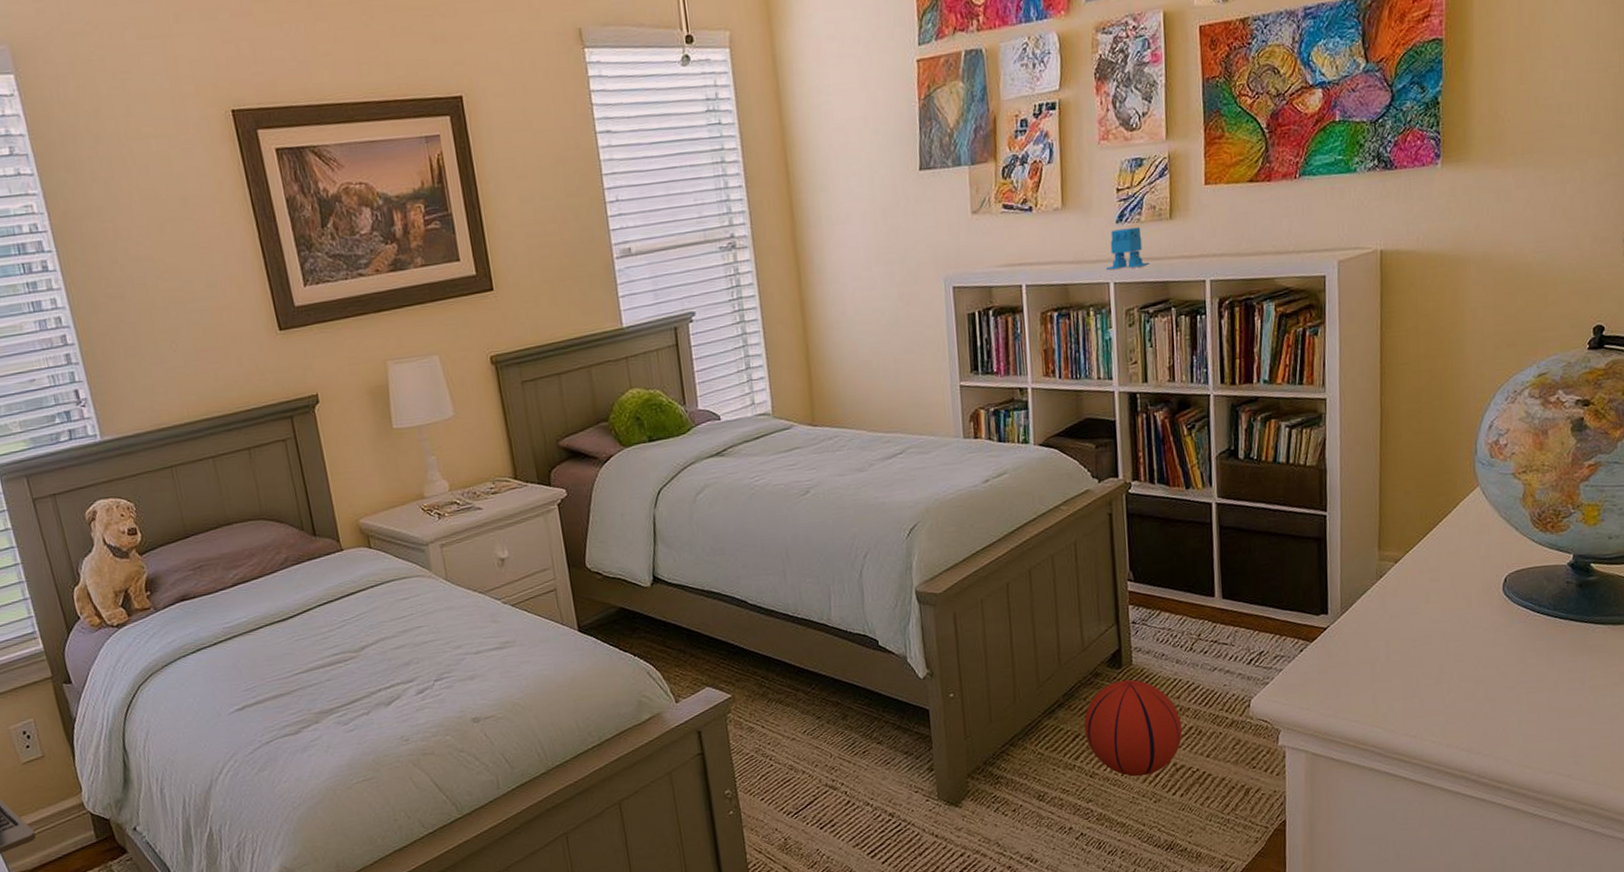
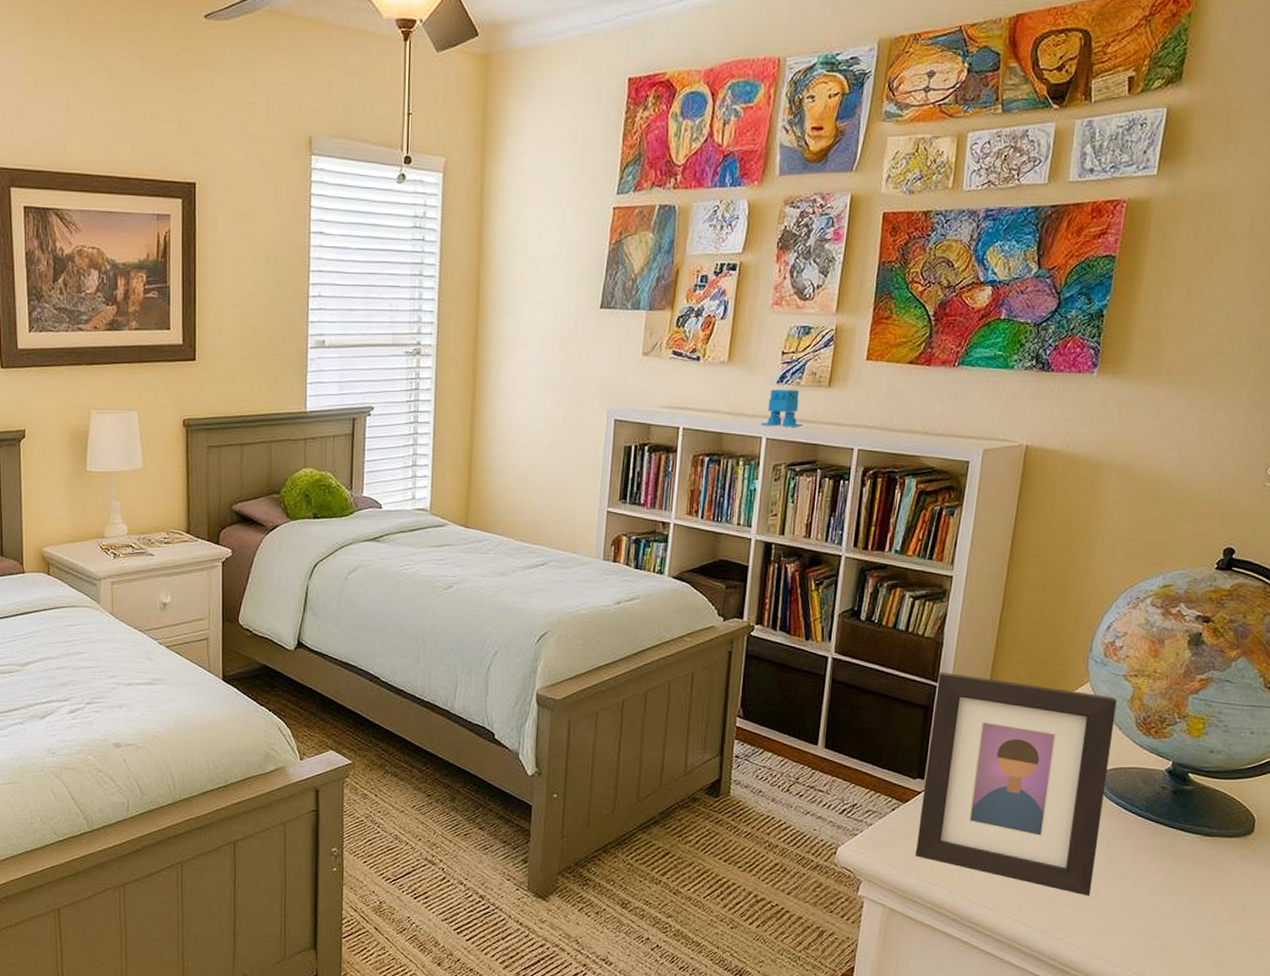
ball: present [1083,679,1183,777] -> none [674,808,769,902]
picture frame: none [1326,497,1512,707] -> present [915,671,1117,896]

